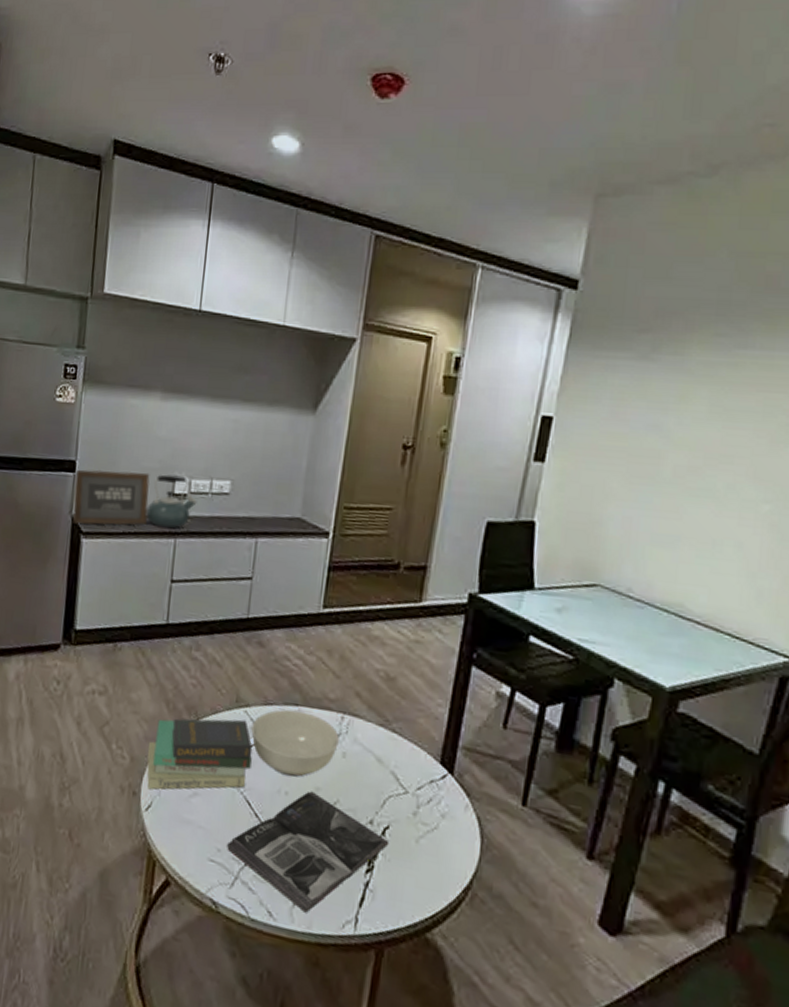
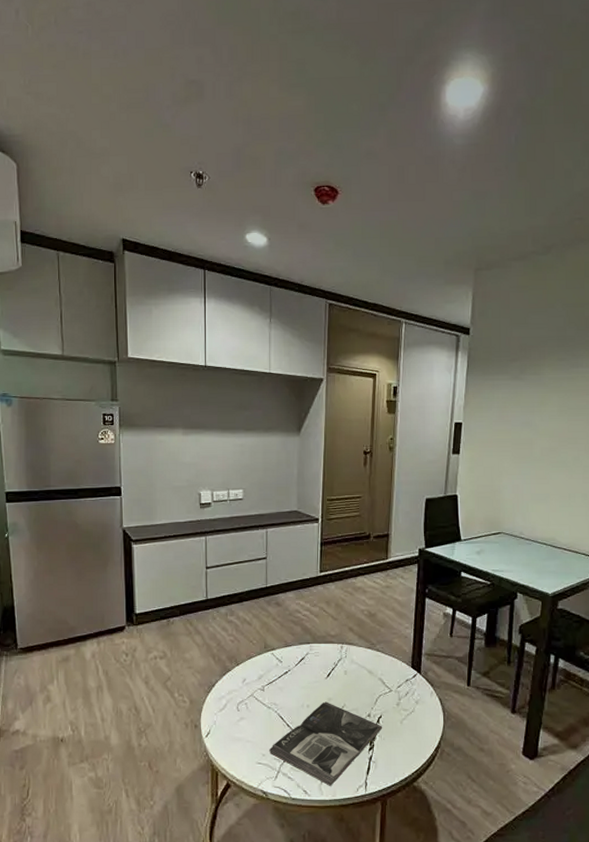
picture frame: present [72,469,150,526] -> none [122,490,182,535]
kettle: present [146,474,197,529] -> none [181,490,219,530]
books: present [147,718,253,790] -> none [202,660,280,722]
bowl: present [251,709,339,777] -> none [278,647,341,693]

